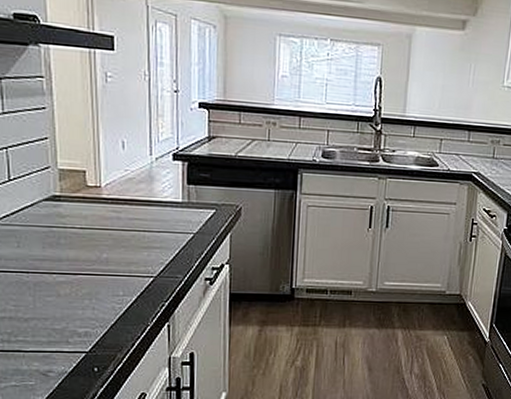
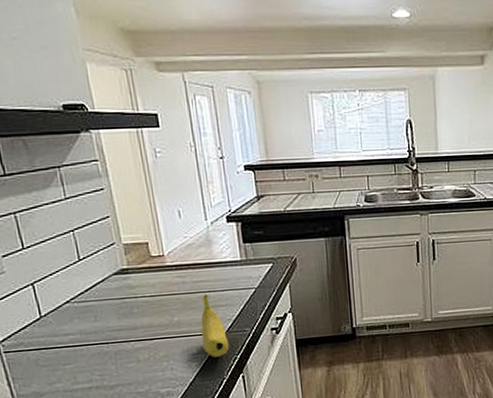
fruit: none [130,233,159,302] -> present [200,294,230,357]

